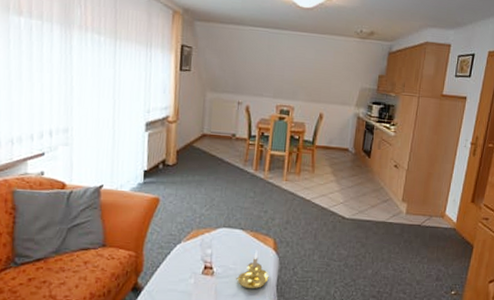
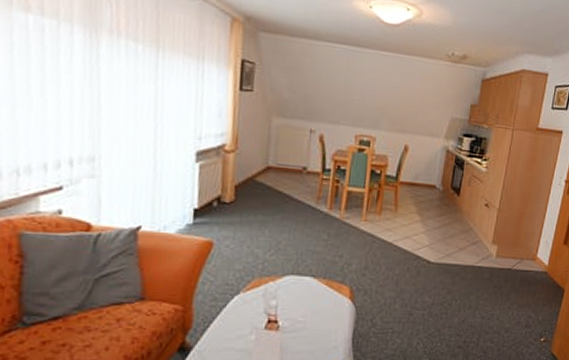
candle holder: present [236,250,269,289] -> none [305,299,344,344]

